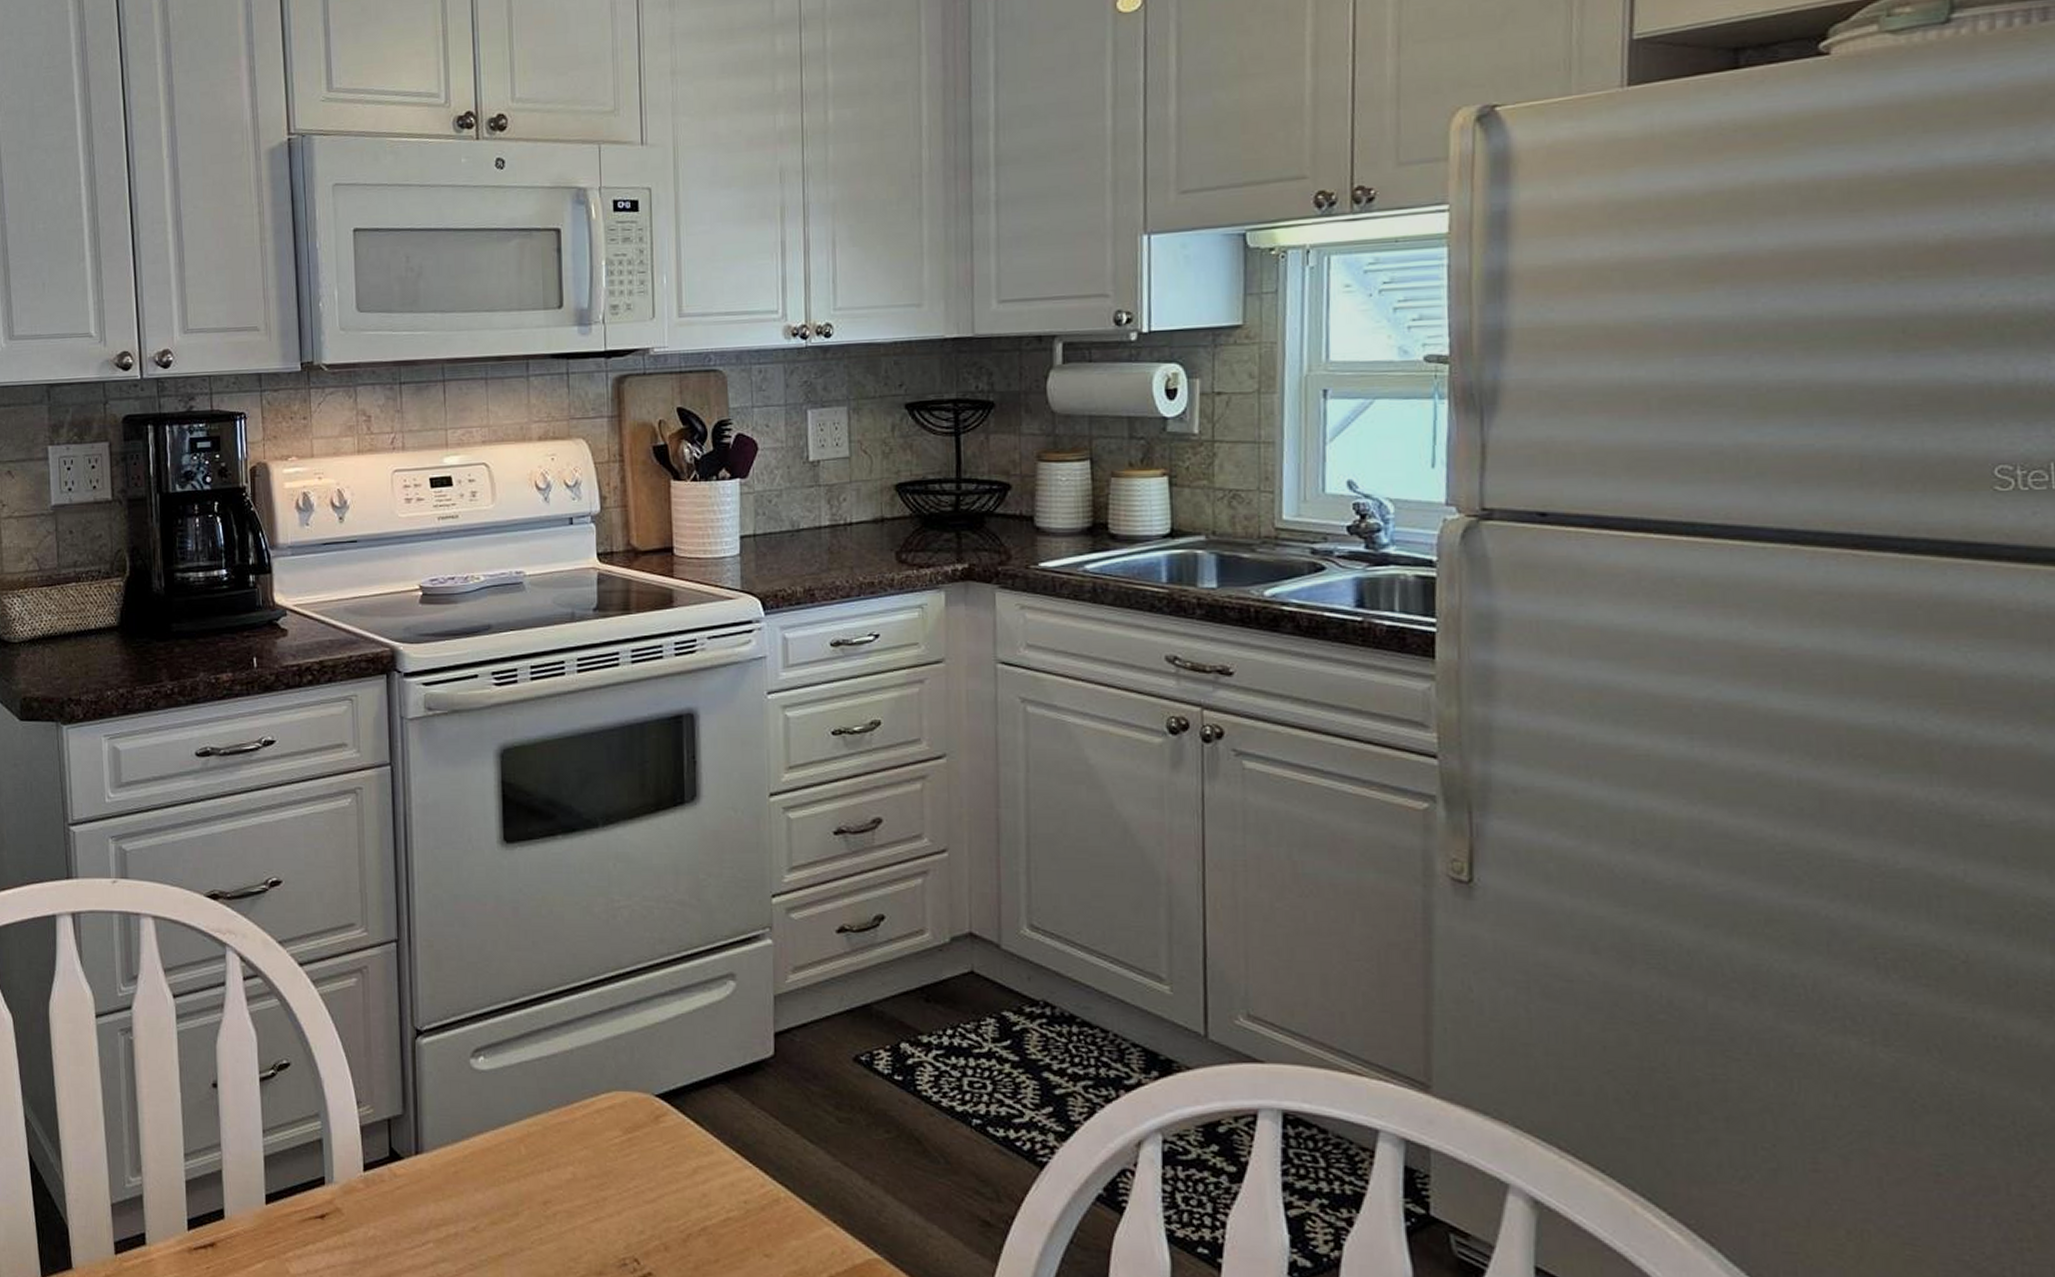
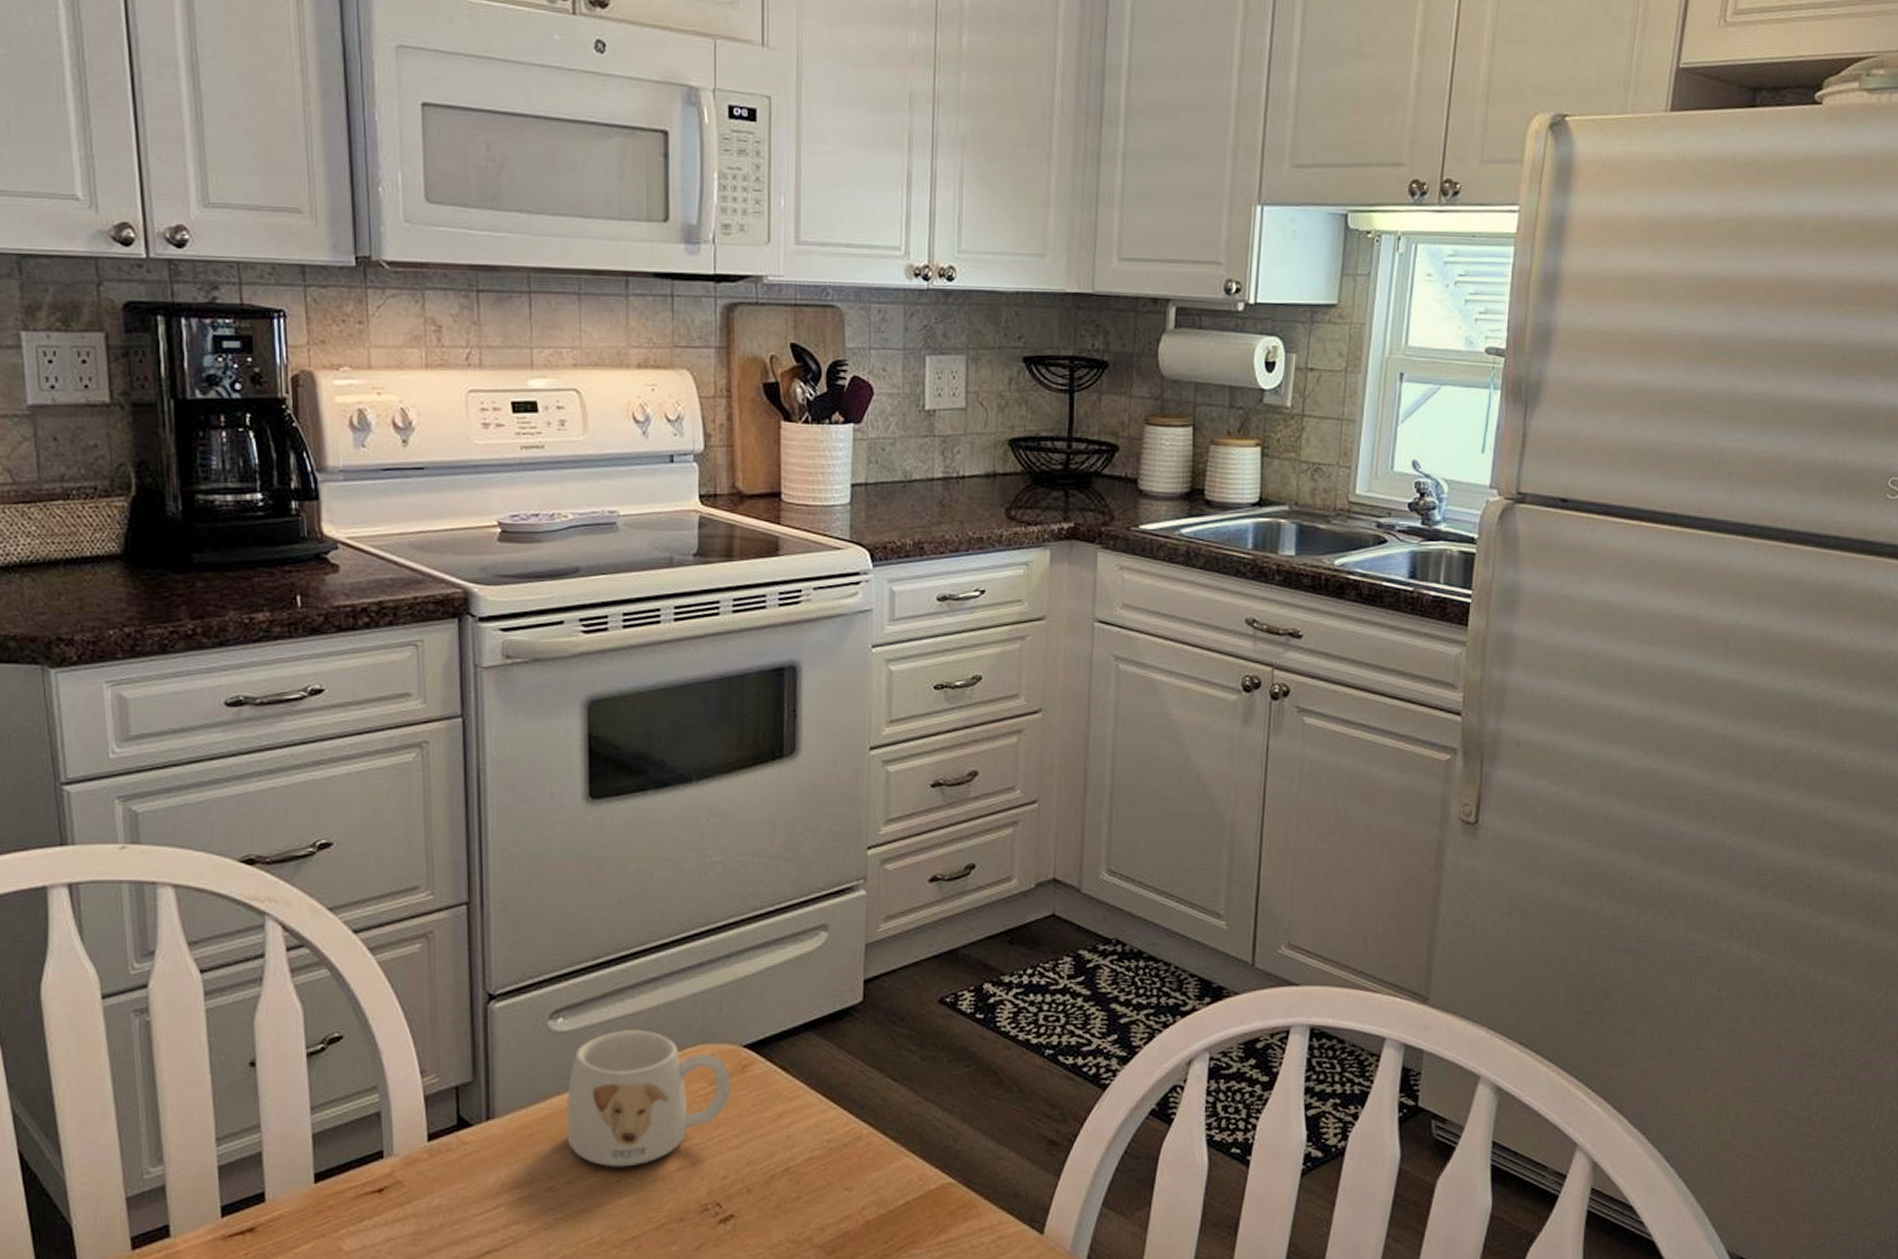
mug: none [488,1071,646,1213] -> present [566,1029,732,1167]

